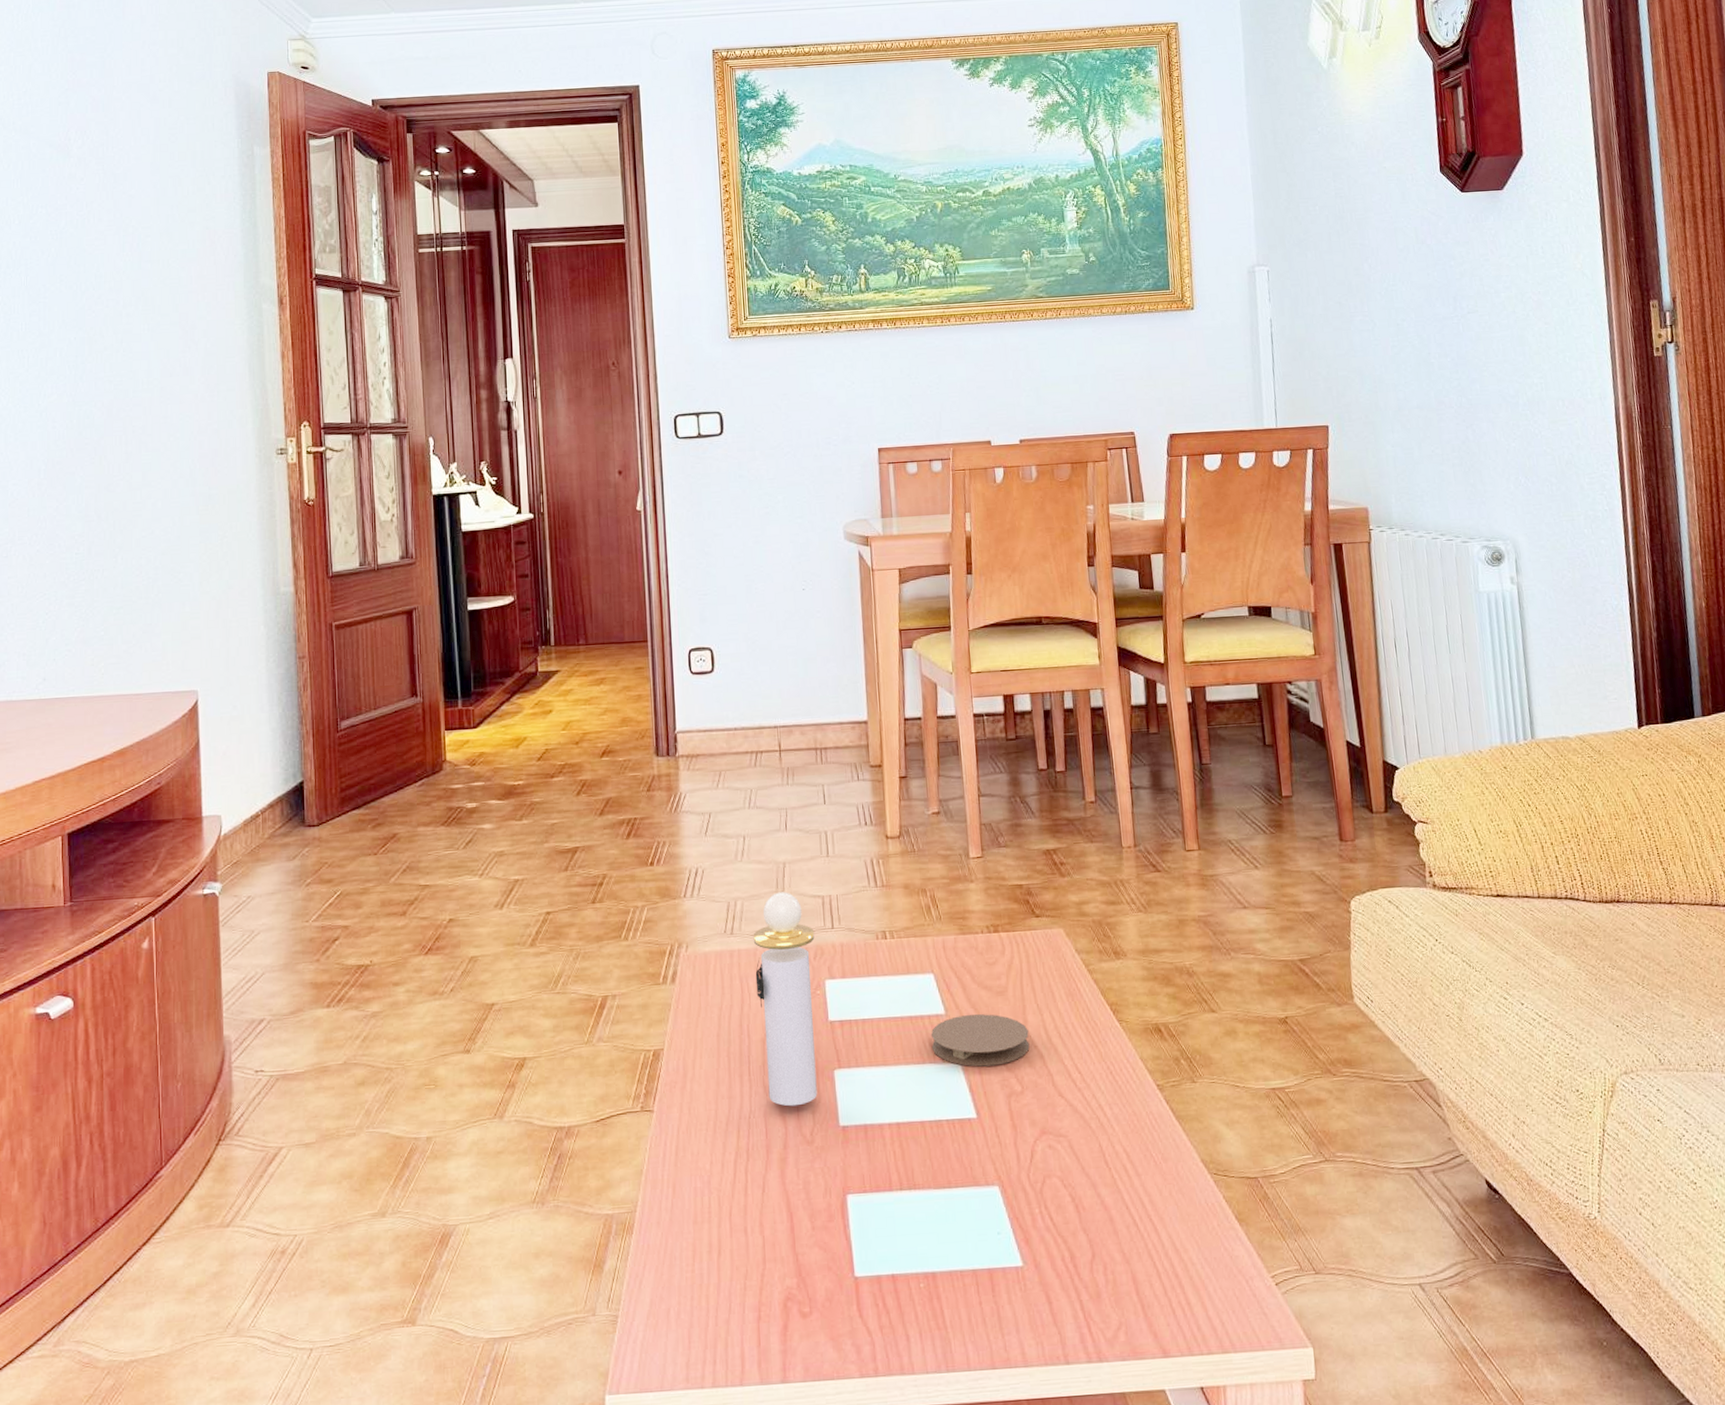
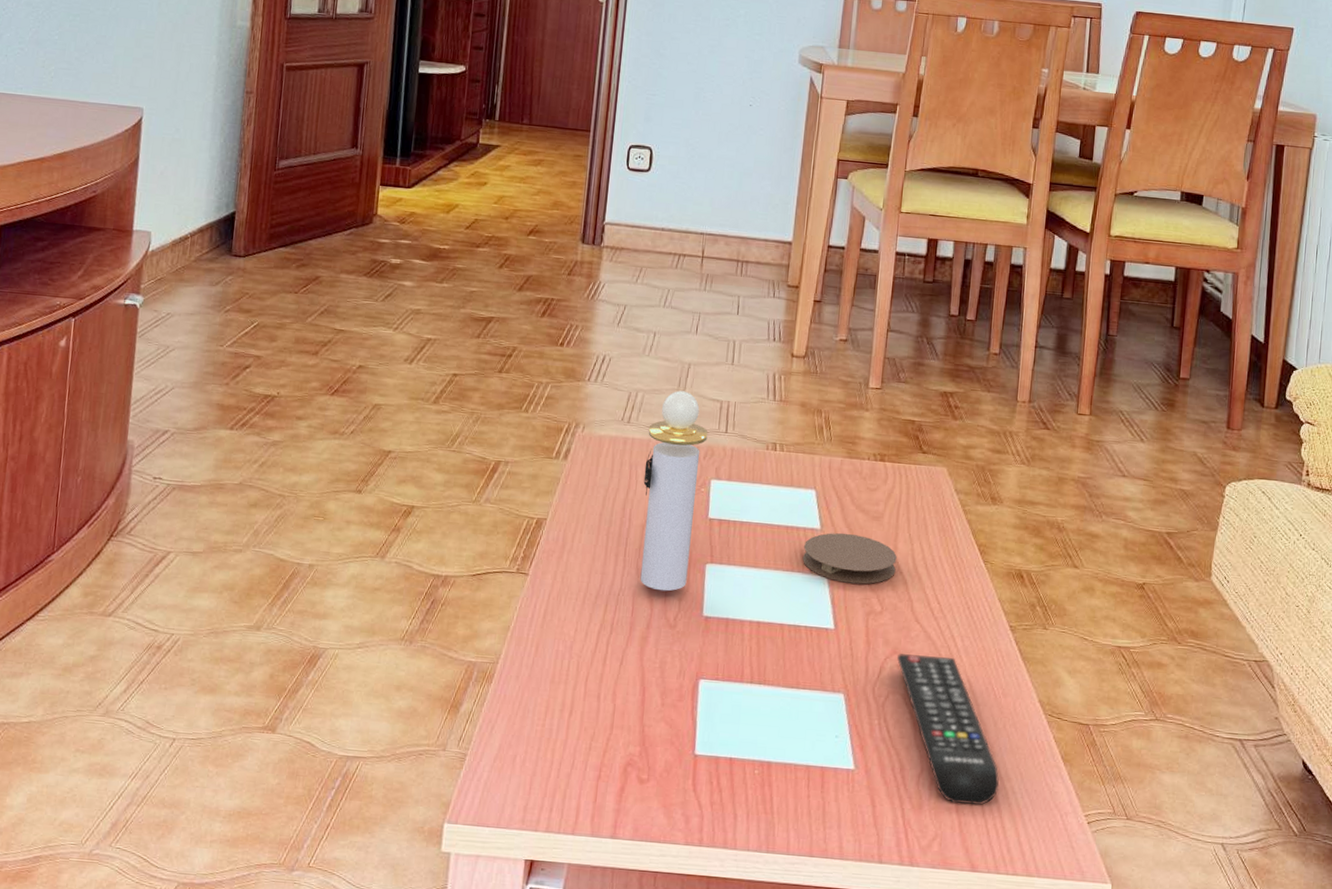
remote control: none [1047,1128,1177,1286] -> present [897,654,1000,805]

